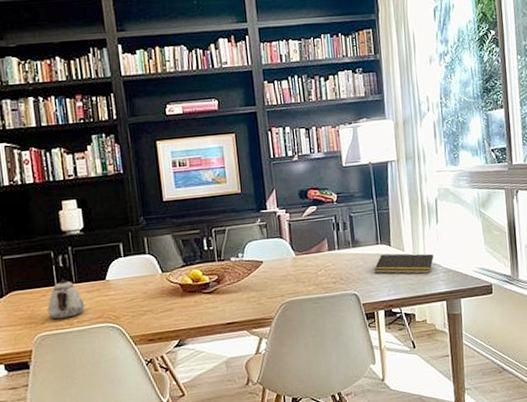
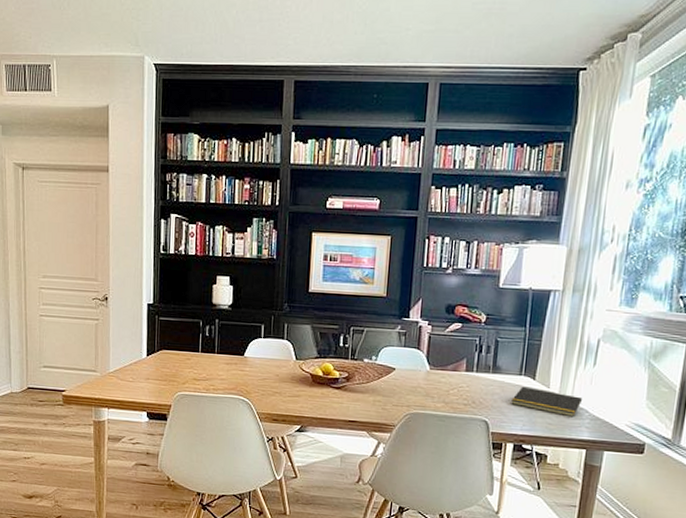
teapot: present [47,280,85,320] -> none [190,348,222,384]

